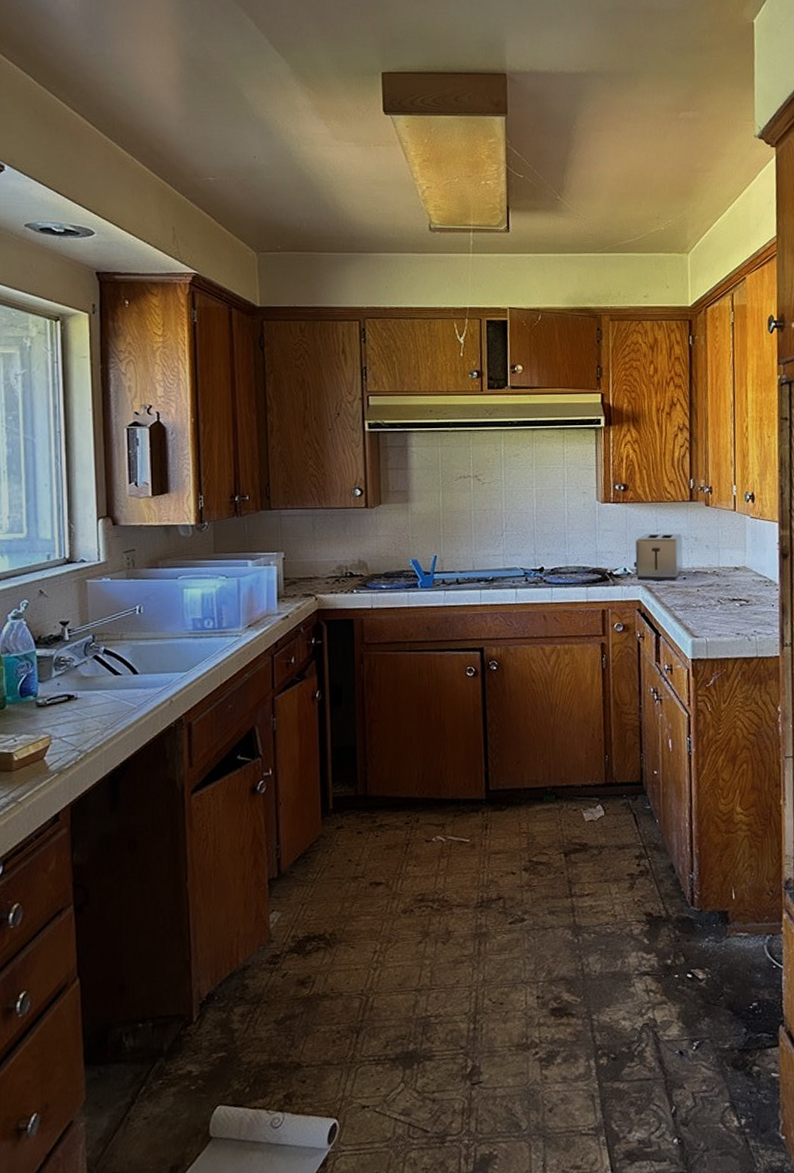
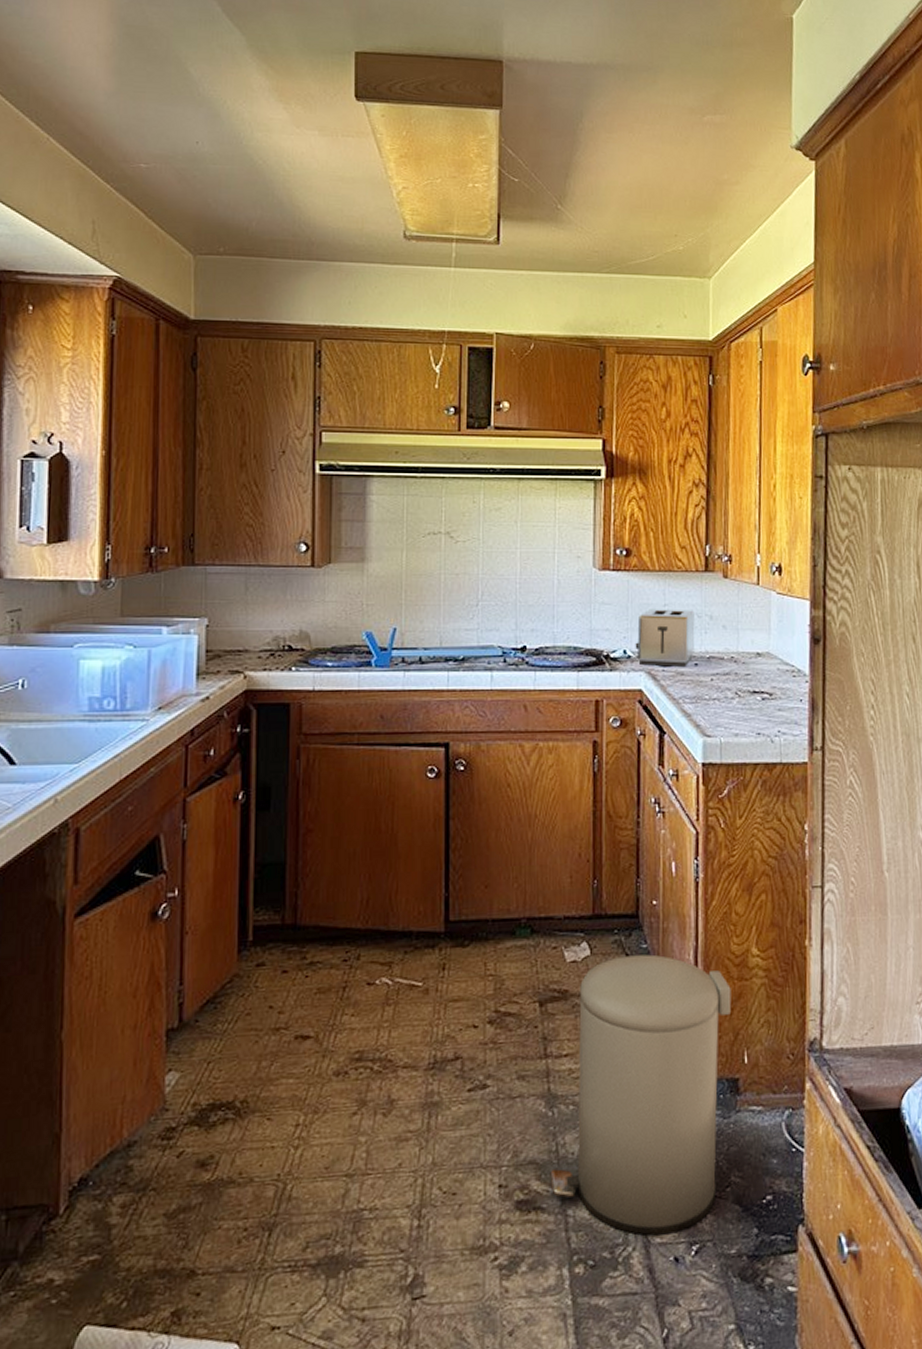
pedal bin: none [577,814,721,1035] -> present [550,954,732,1236]

